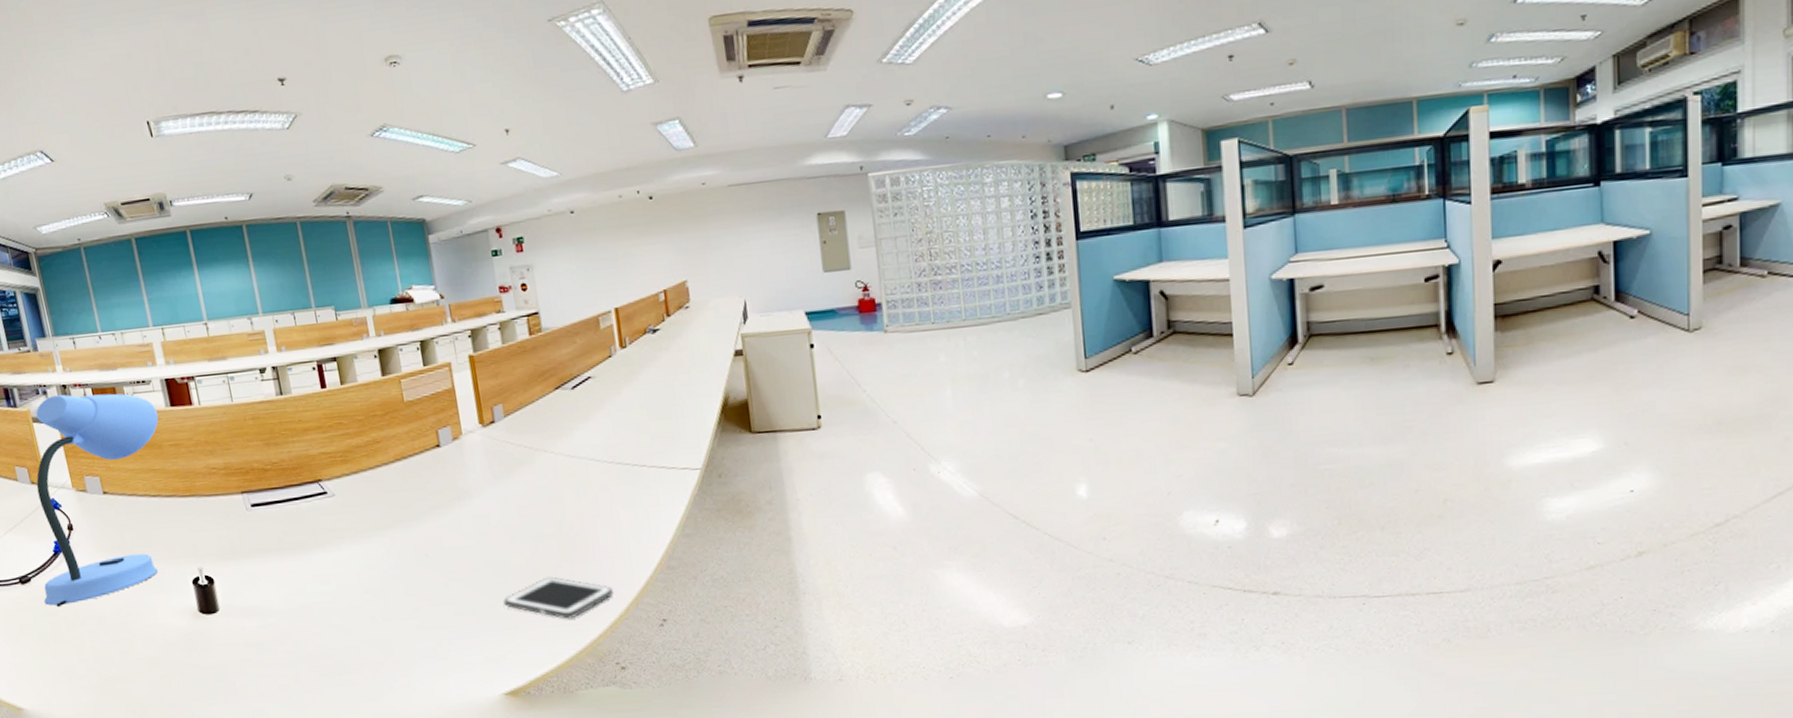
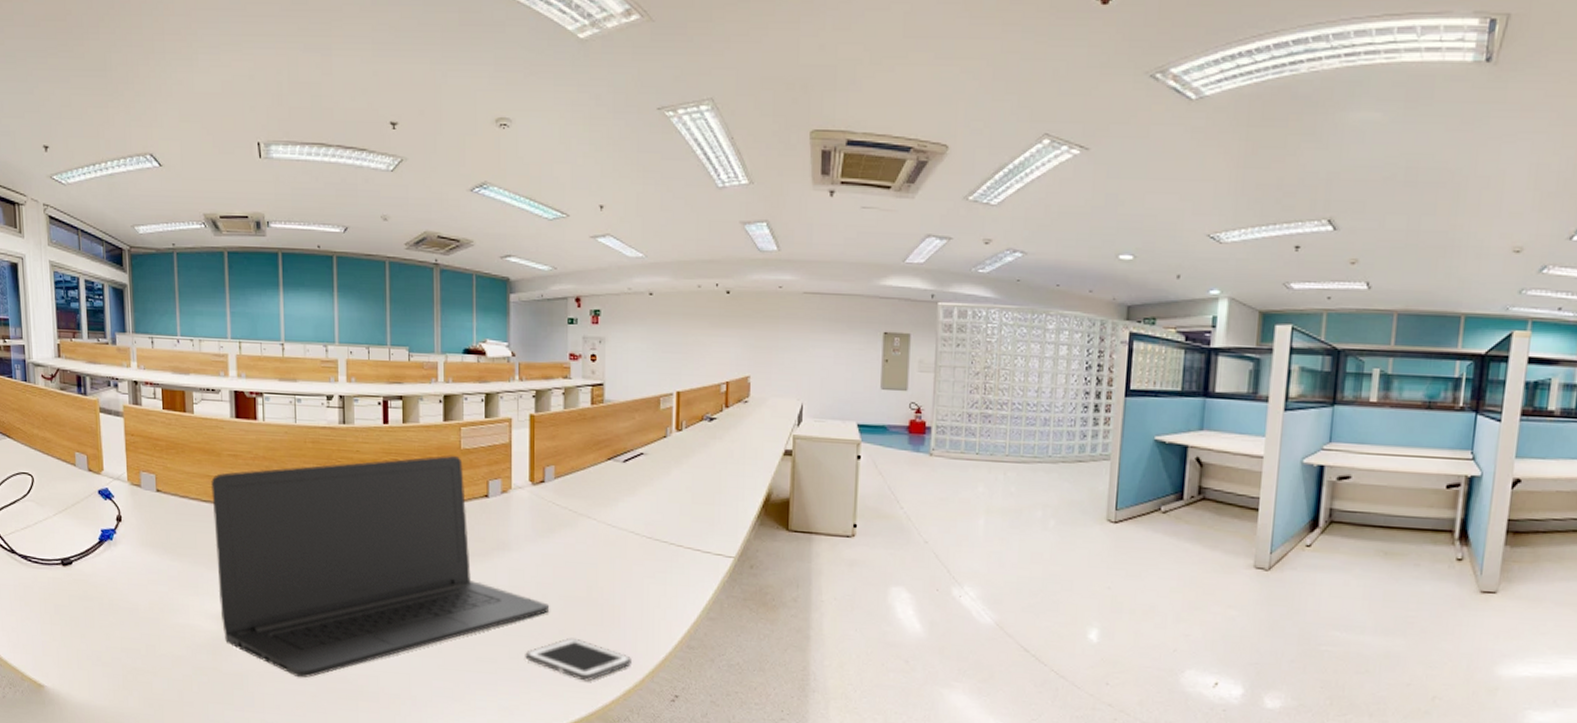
desk lamp: present [36,393,159,608] -> none [81,390,222,594]
laptop: none [156,410,521,661] -> present [211,456,550,678]

